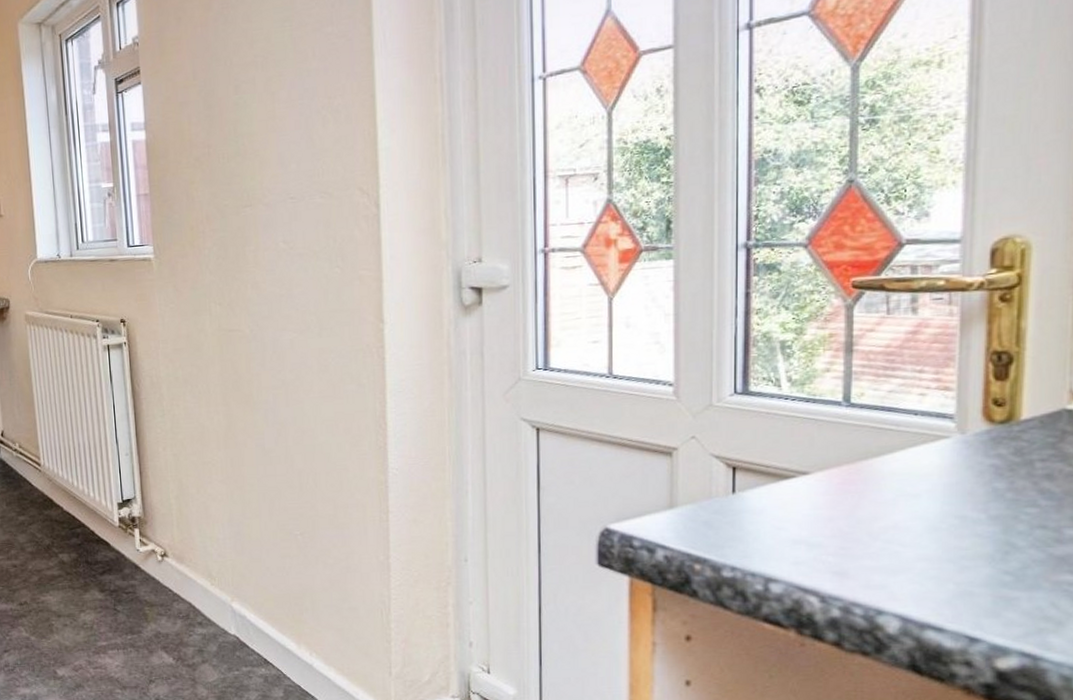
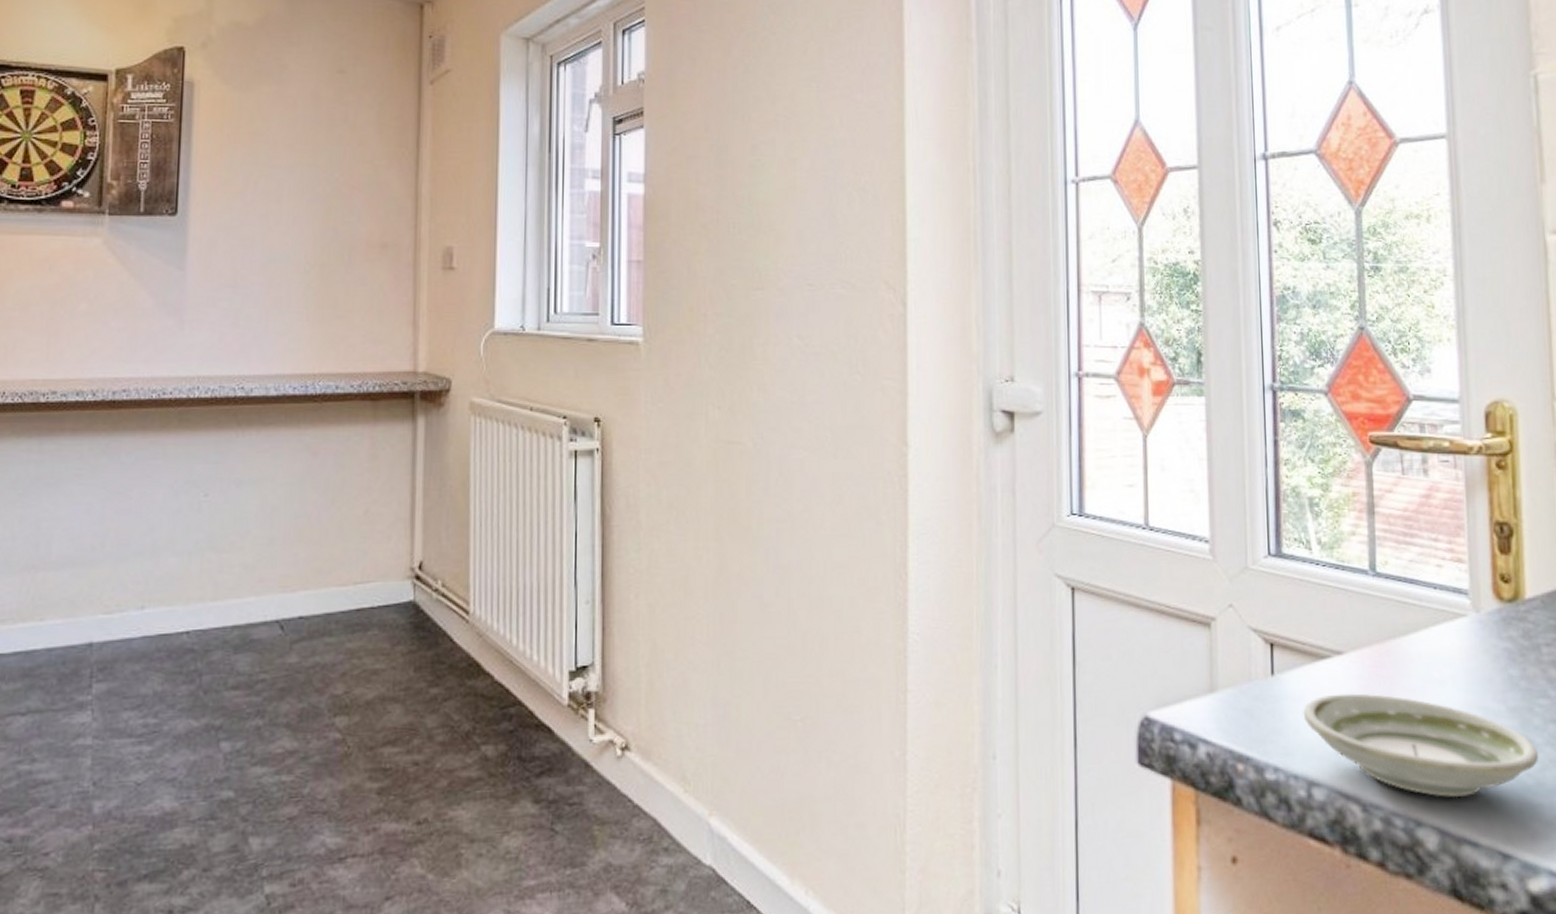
saucer: none [763,506,1020,592] -> present [1303,693,1538,798]

